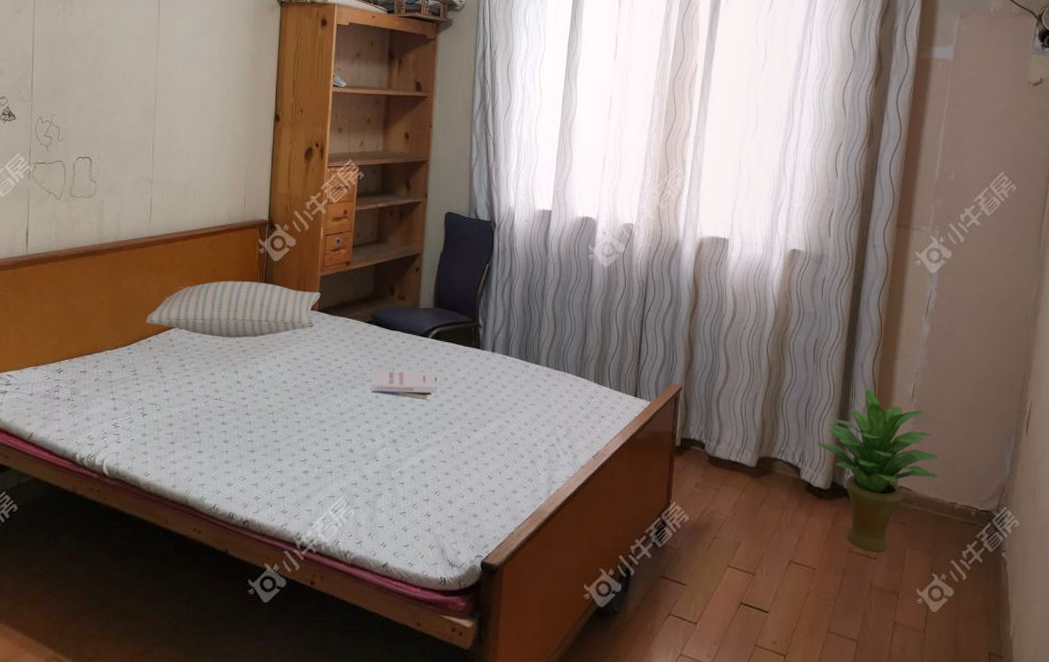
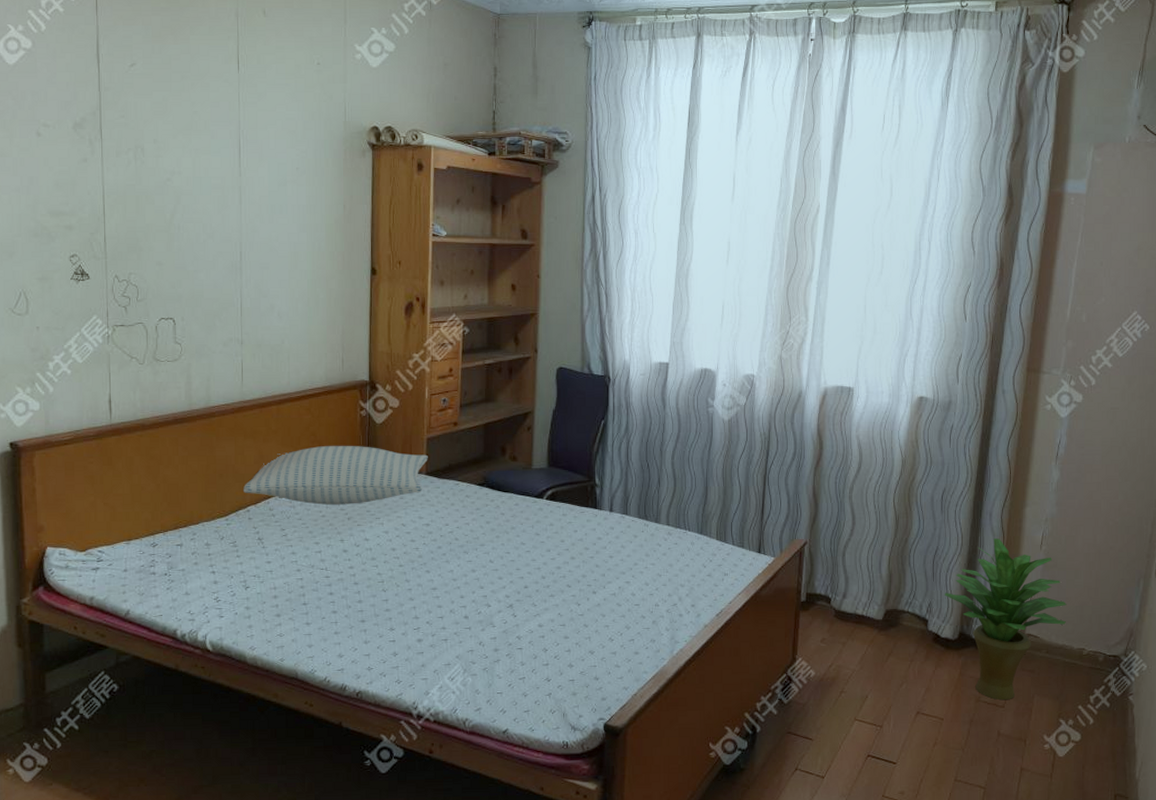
books: present [371,369,438,399] -> none [484,533,554,562]

